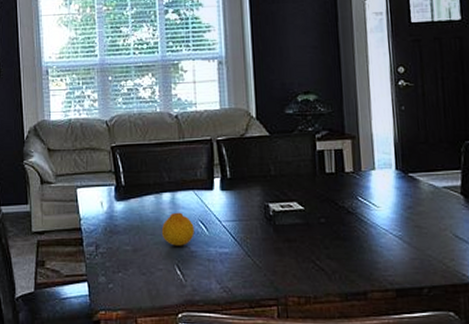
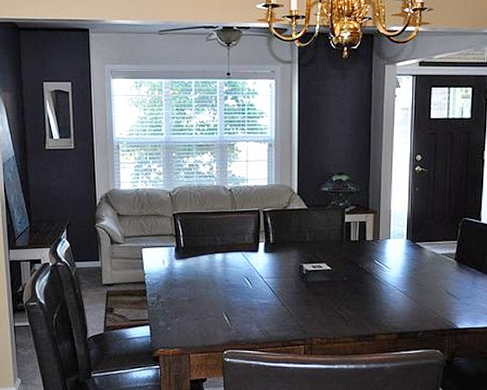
fruit: present [161,212,194,246] -> none [213,270,240,297]

